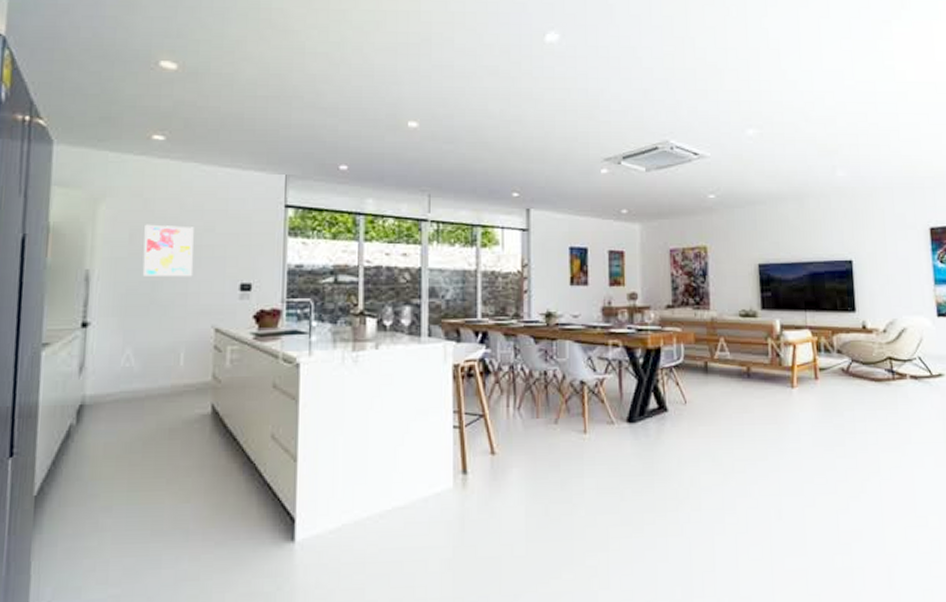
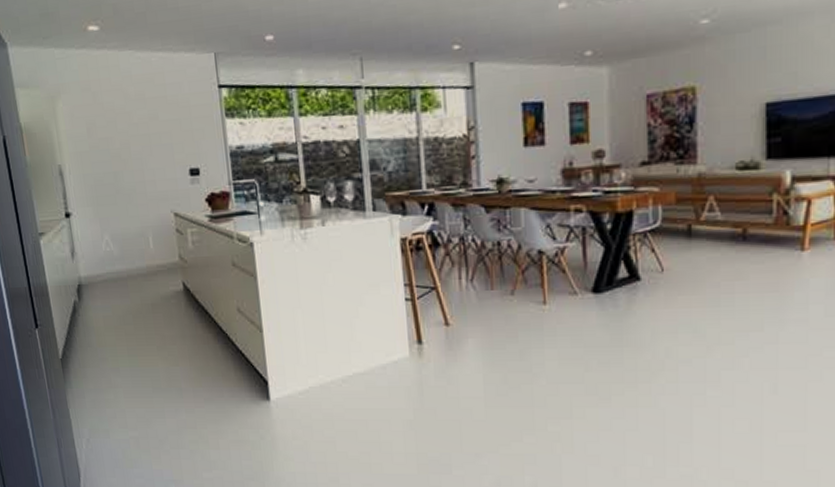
wall art: present [142,224,194,277] -> none [98,116,147,168]

